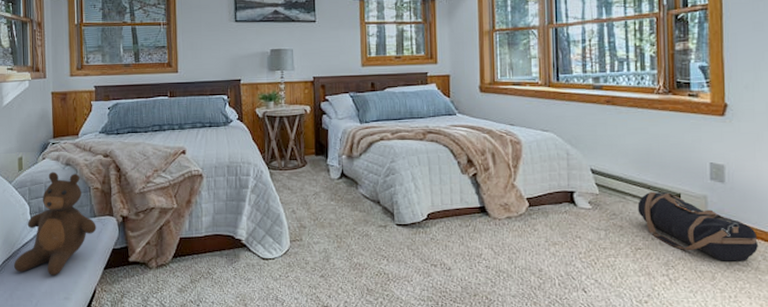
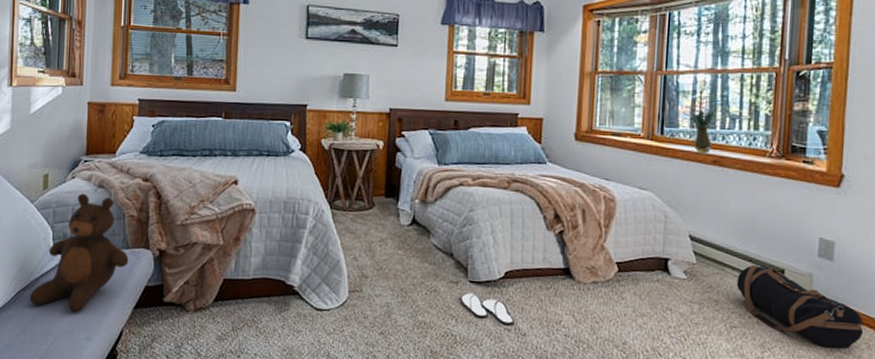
slippers: none [389,235,440,262] -> present [459,293,515,326]
vase: none [582,56,604,96] -> present [691,109,715,154]

